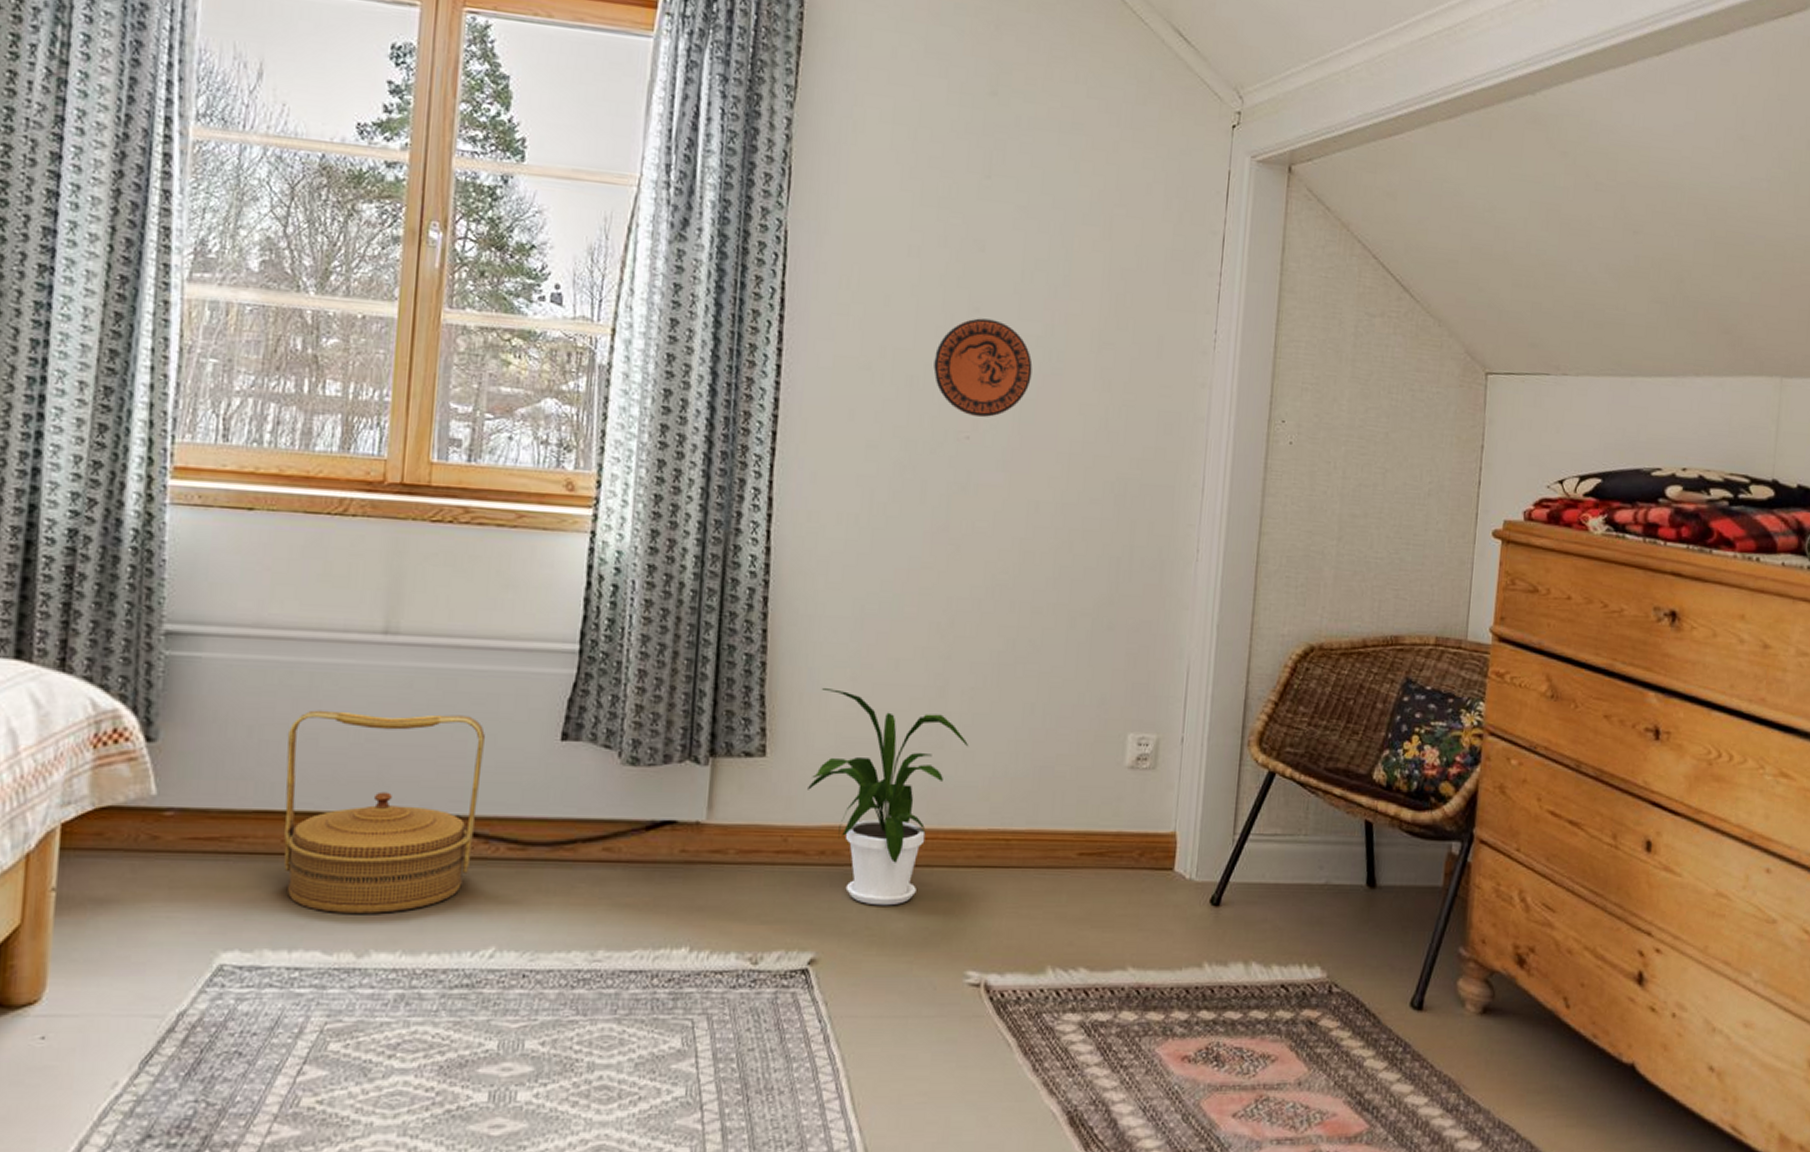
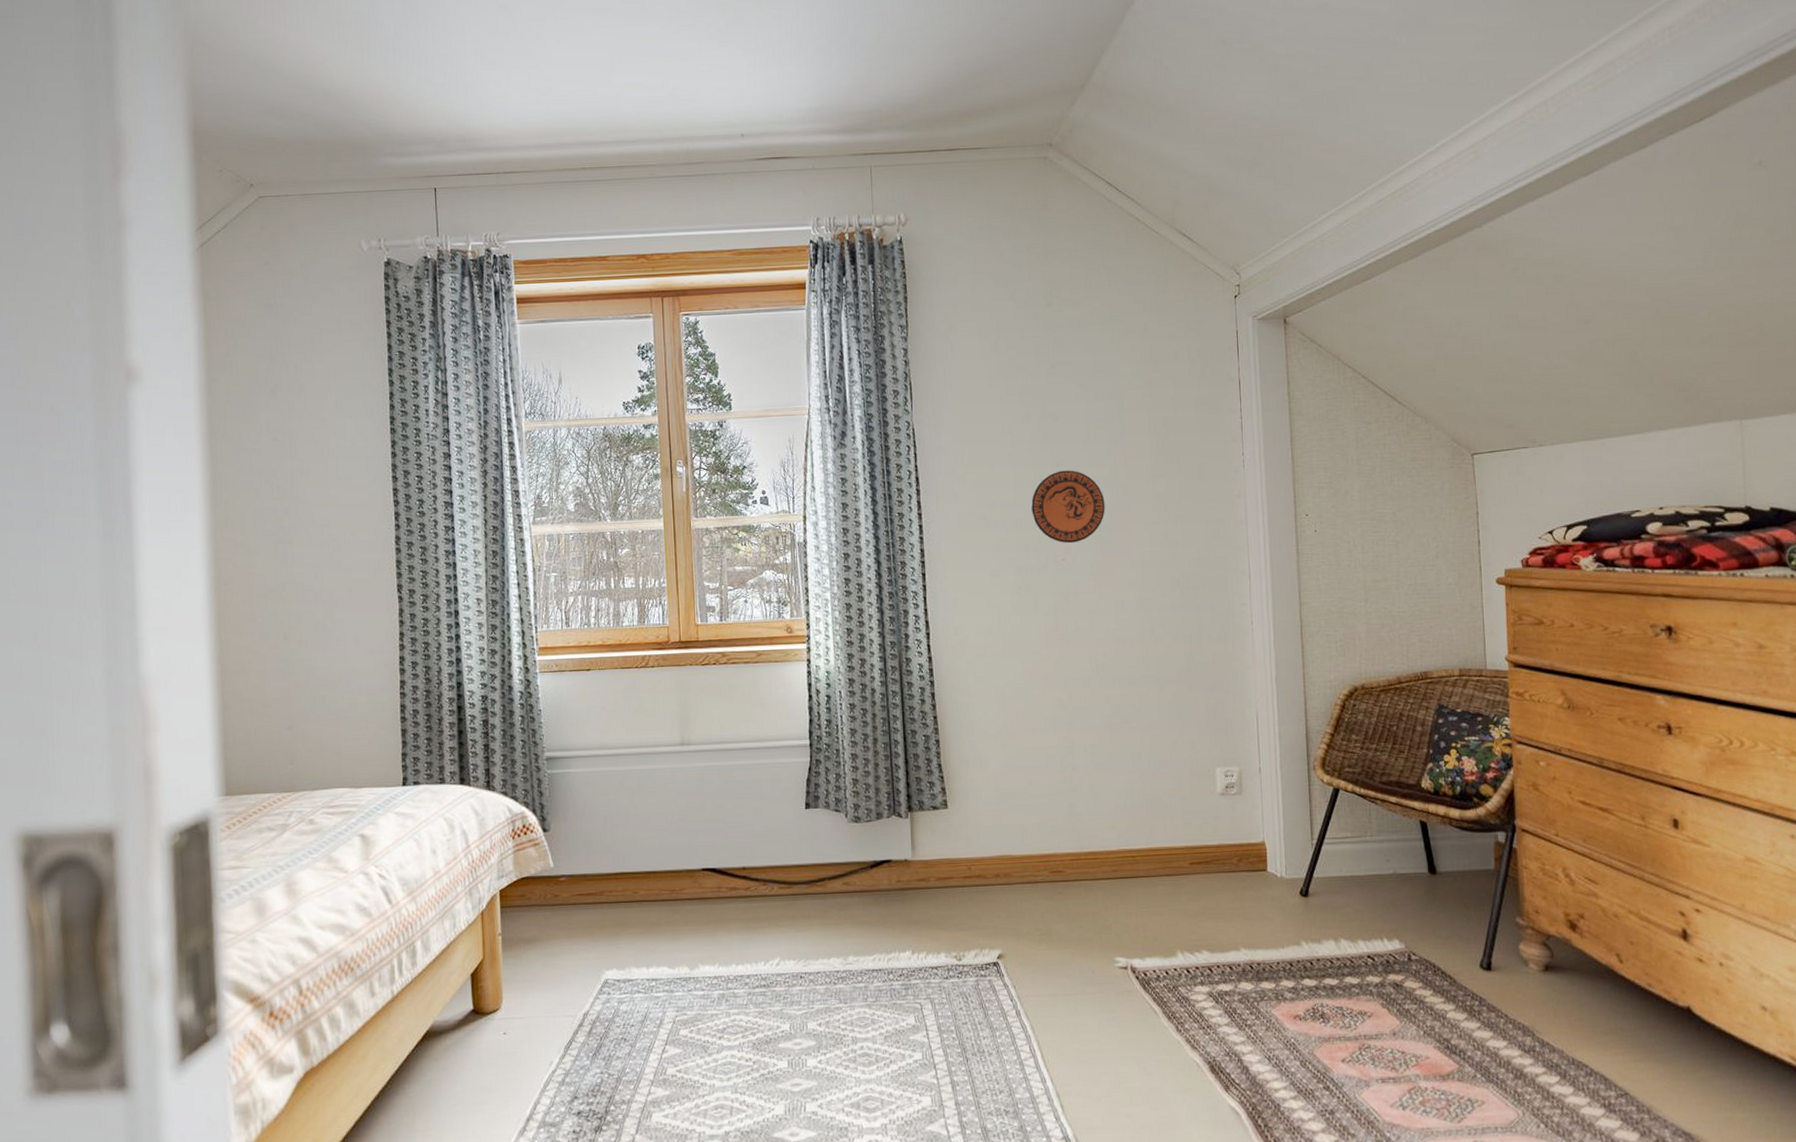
woven basket: present [283,710,485,914] -> none [628,797,756,940]
house plant: present [807,688,969,906] -> none [980,755,1095,912]

